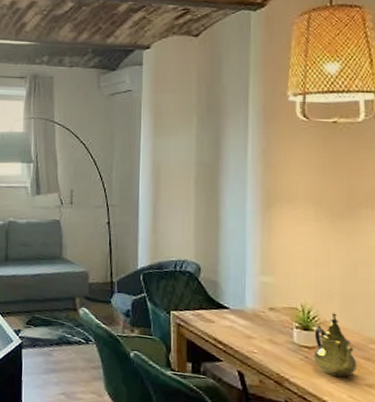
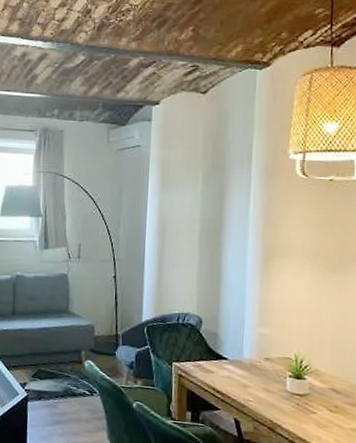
teapot: present [314,313,357,378] -> none [304,362,344,423]

